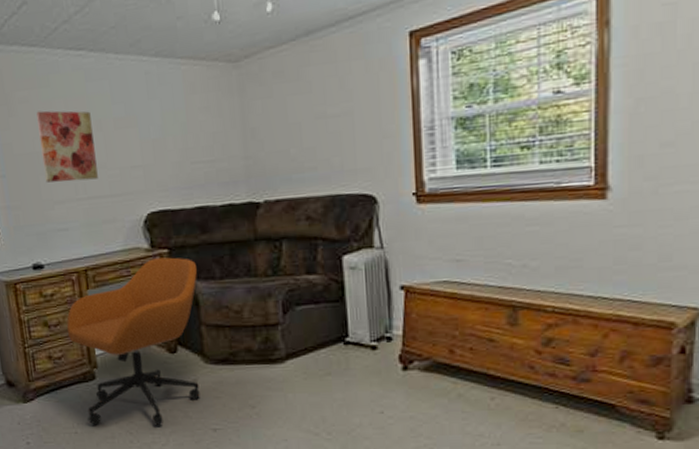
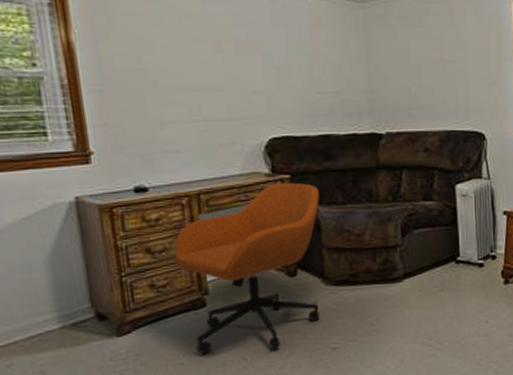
wall art: present [36,110,98,183] -> none [144,26,215,102]

